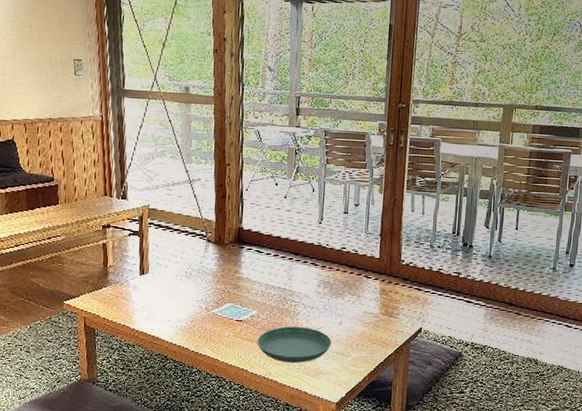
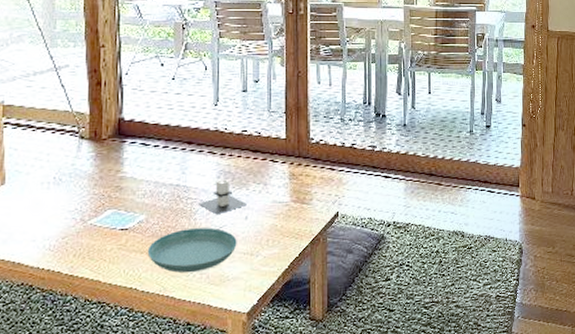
candle: none [301,288,342,318] -> present [199,179,247,215]

